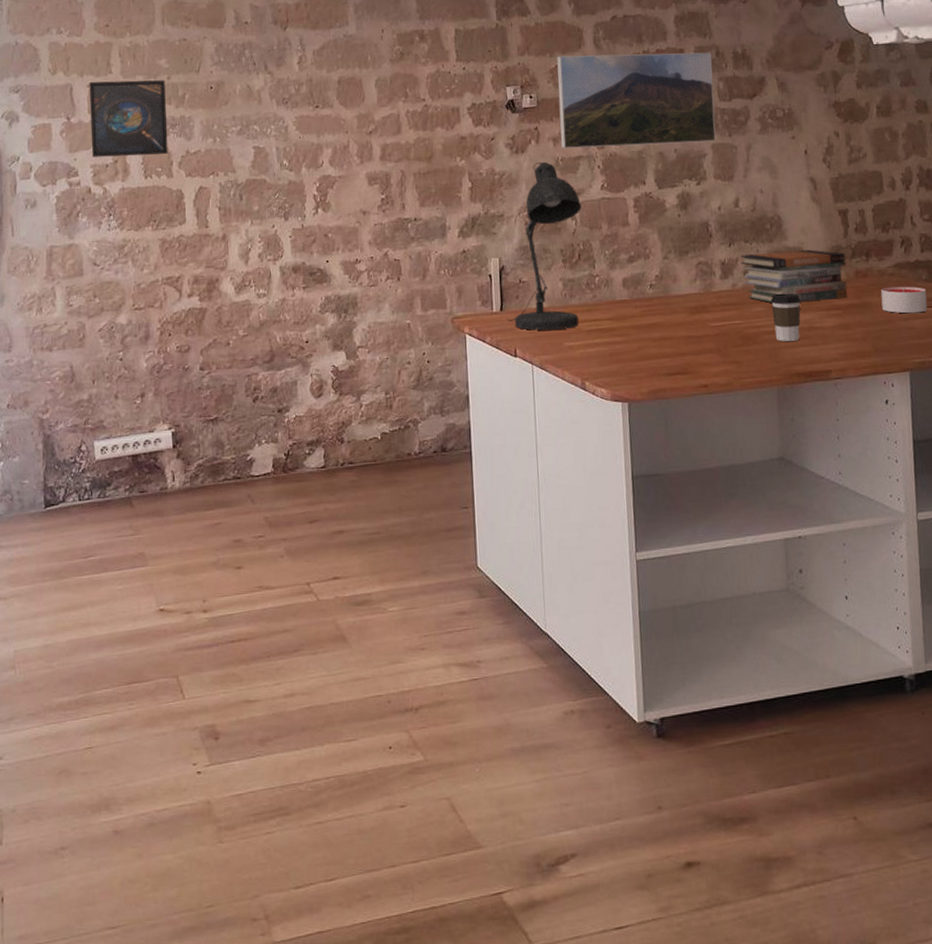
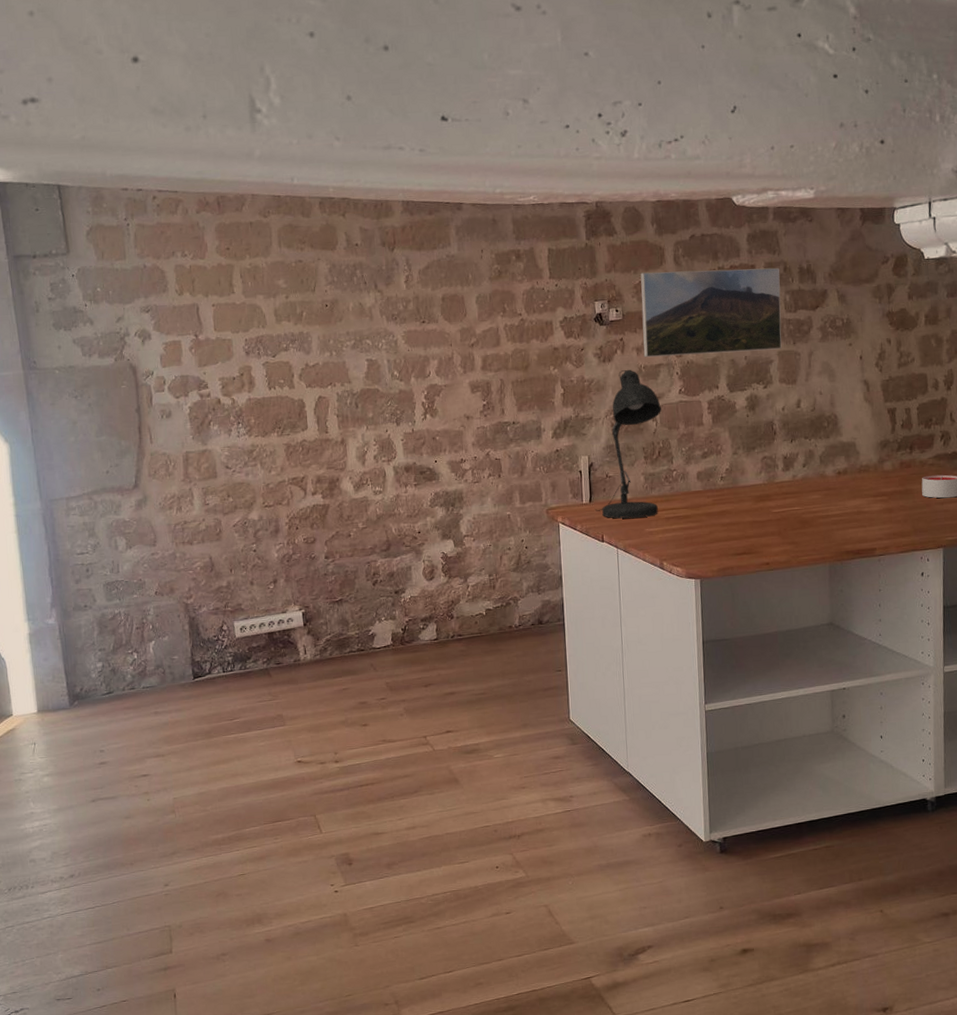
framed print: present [89,80,168,157] -> none [213,299,289,371]
book stack: present [740,249,848,303] -> none [800,444,893,491]
coffee cup: present [771,293,801,342] -> none [826,482,852,525]

